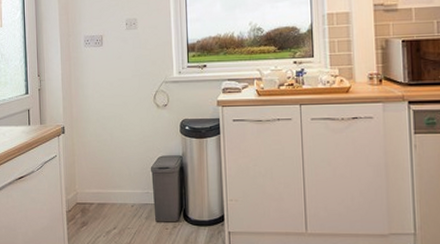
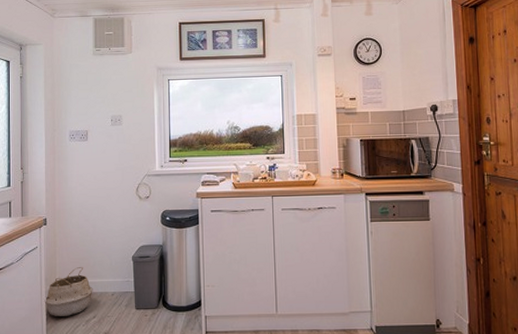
woven basket: none [65,177,113,226] -> present [44,267,93,316]

